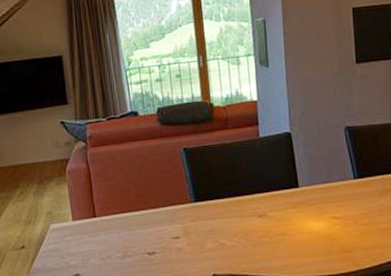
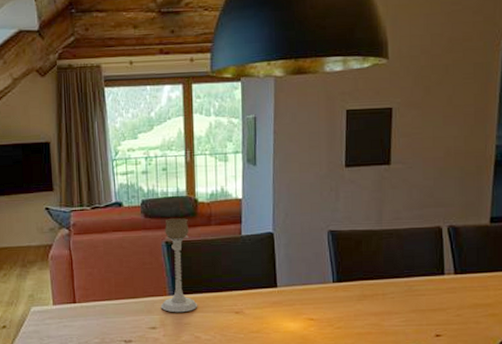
candle holder: none [182,123,221,221] -> present [160,218,198,313]

